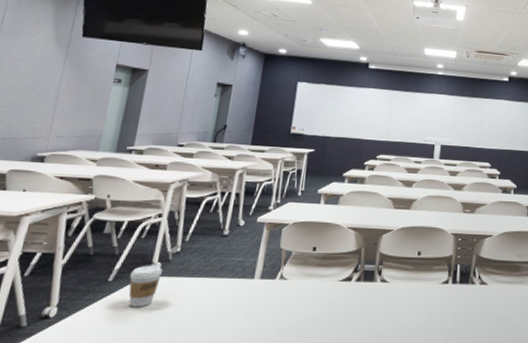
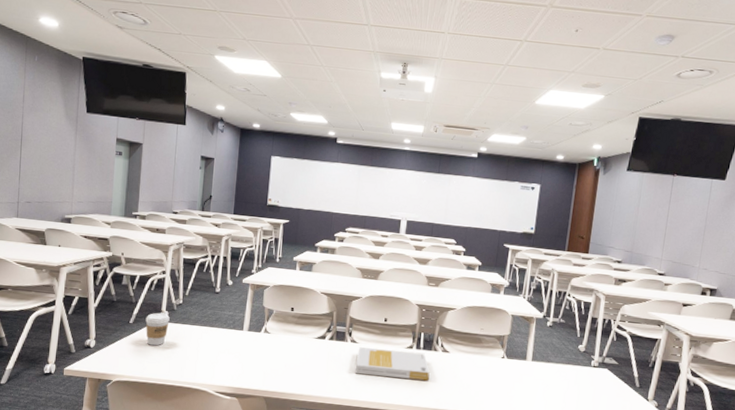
book: none [385,286,467,319] -> present [356,347,430,381]

